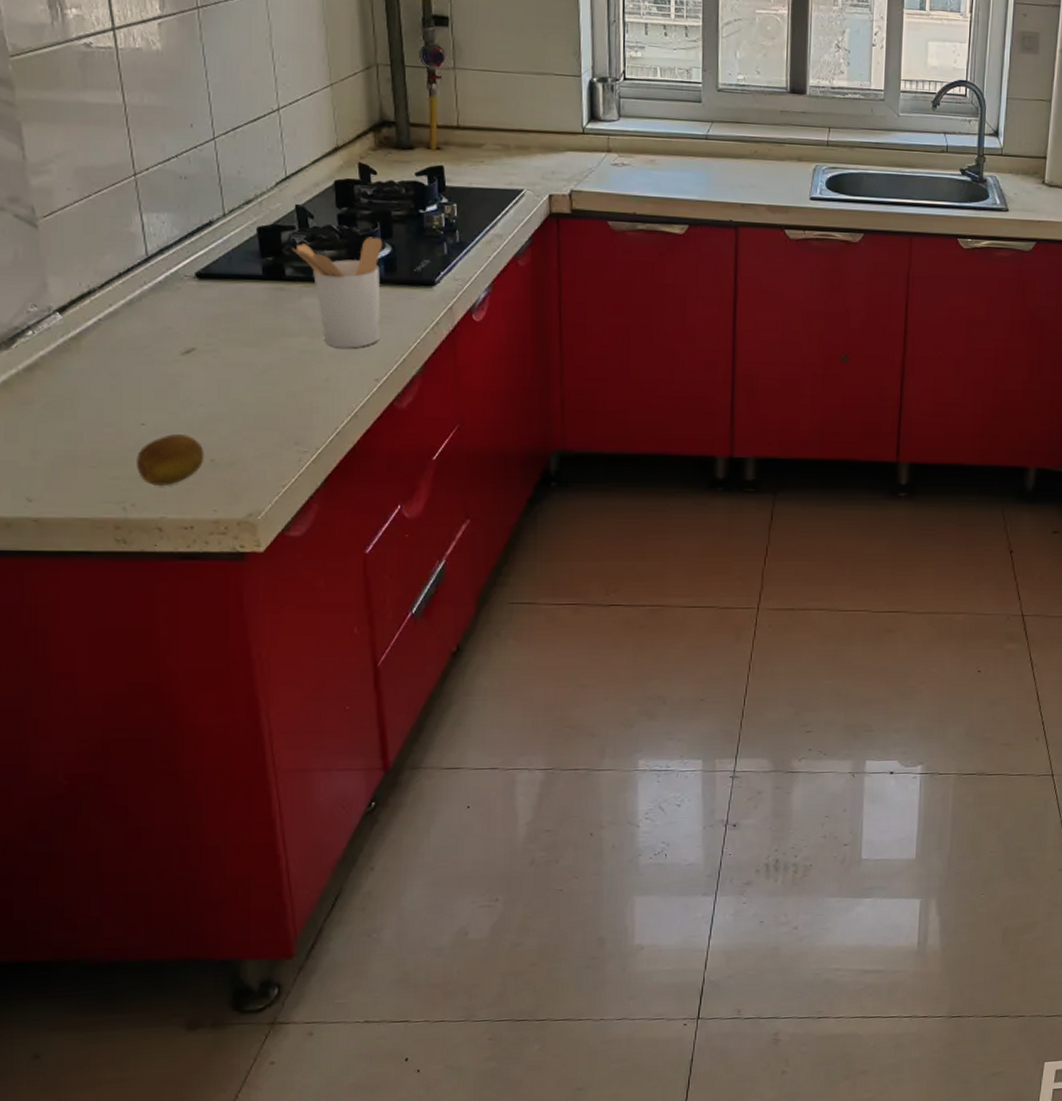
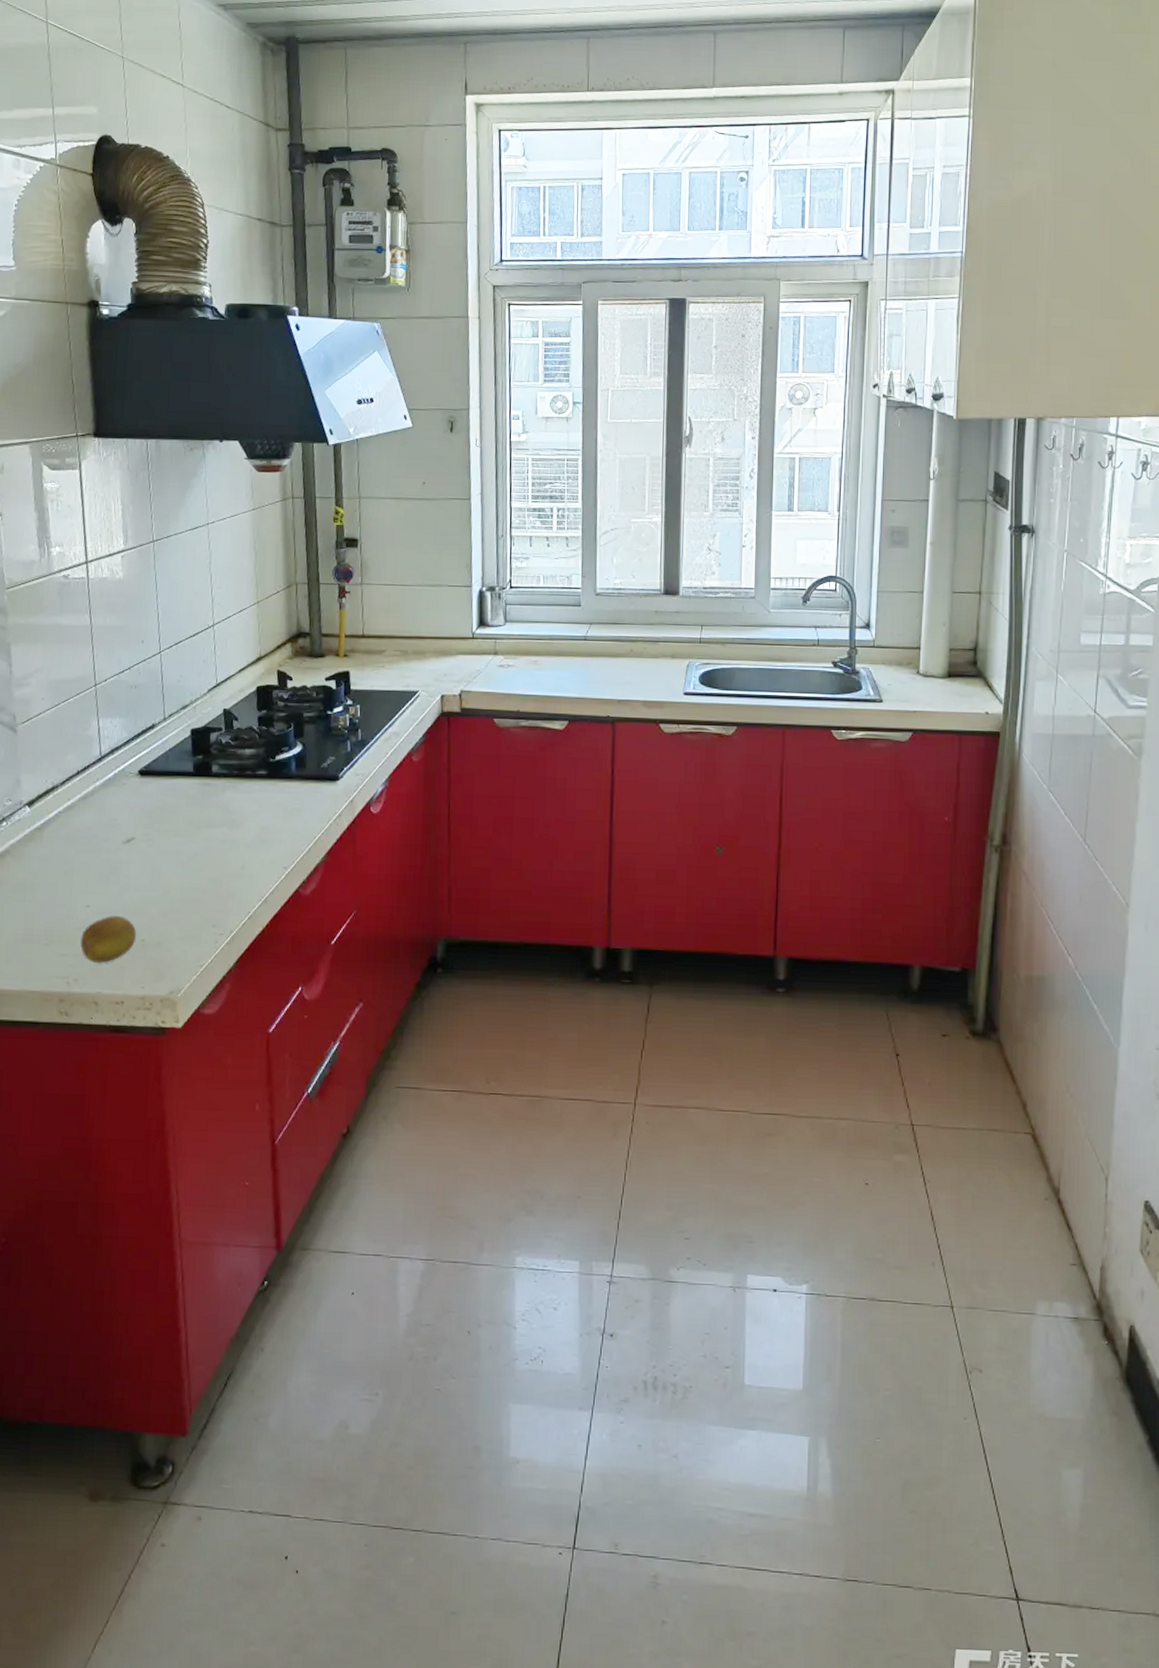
utensil holder: present [292,237,383,348] -> none [218,736,296,838]

